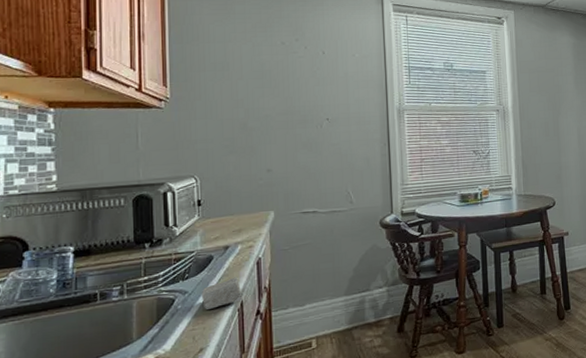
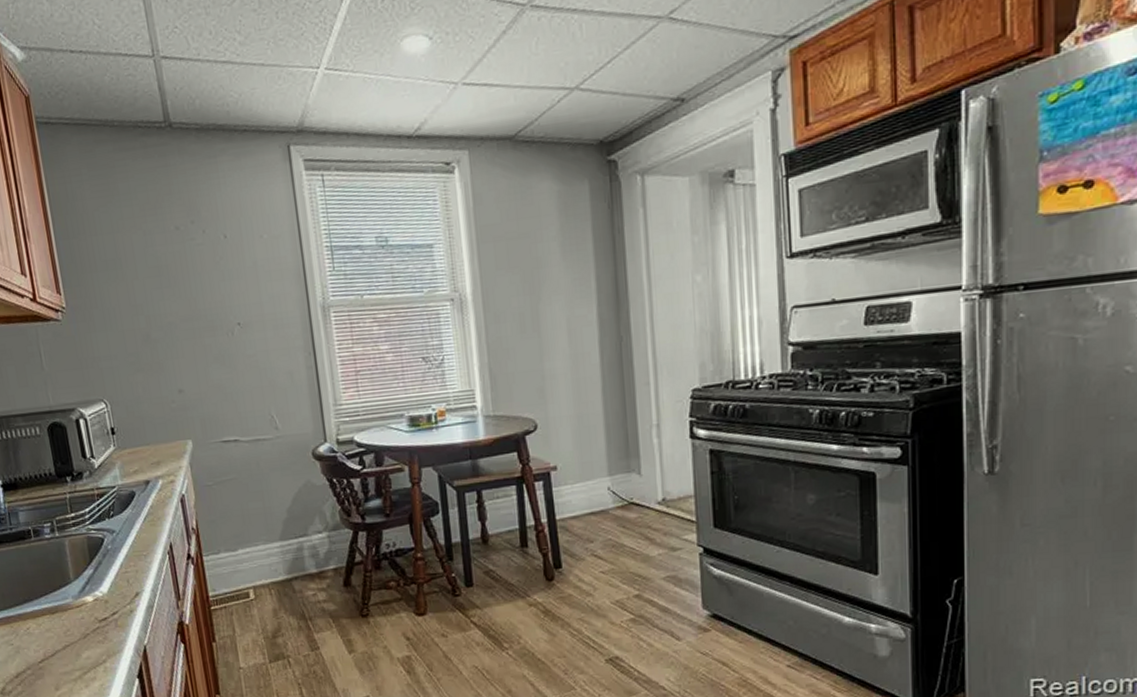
soap bar: present [201,277,241,310] -> none [128,516,169,551]

